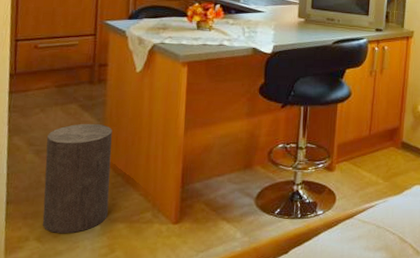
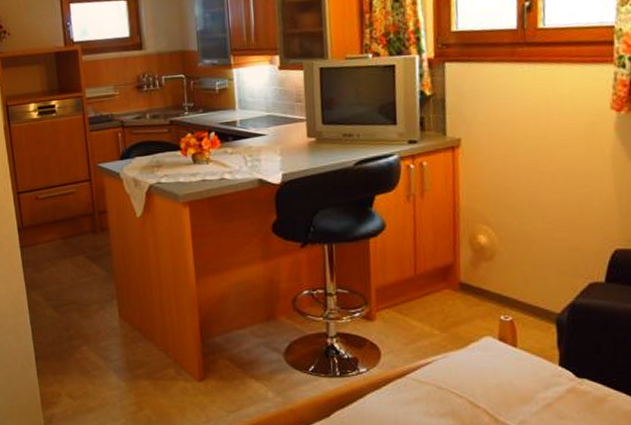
stool: present [42,123,112,234] -> none [61,275,131,390]

